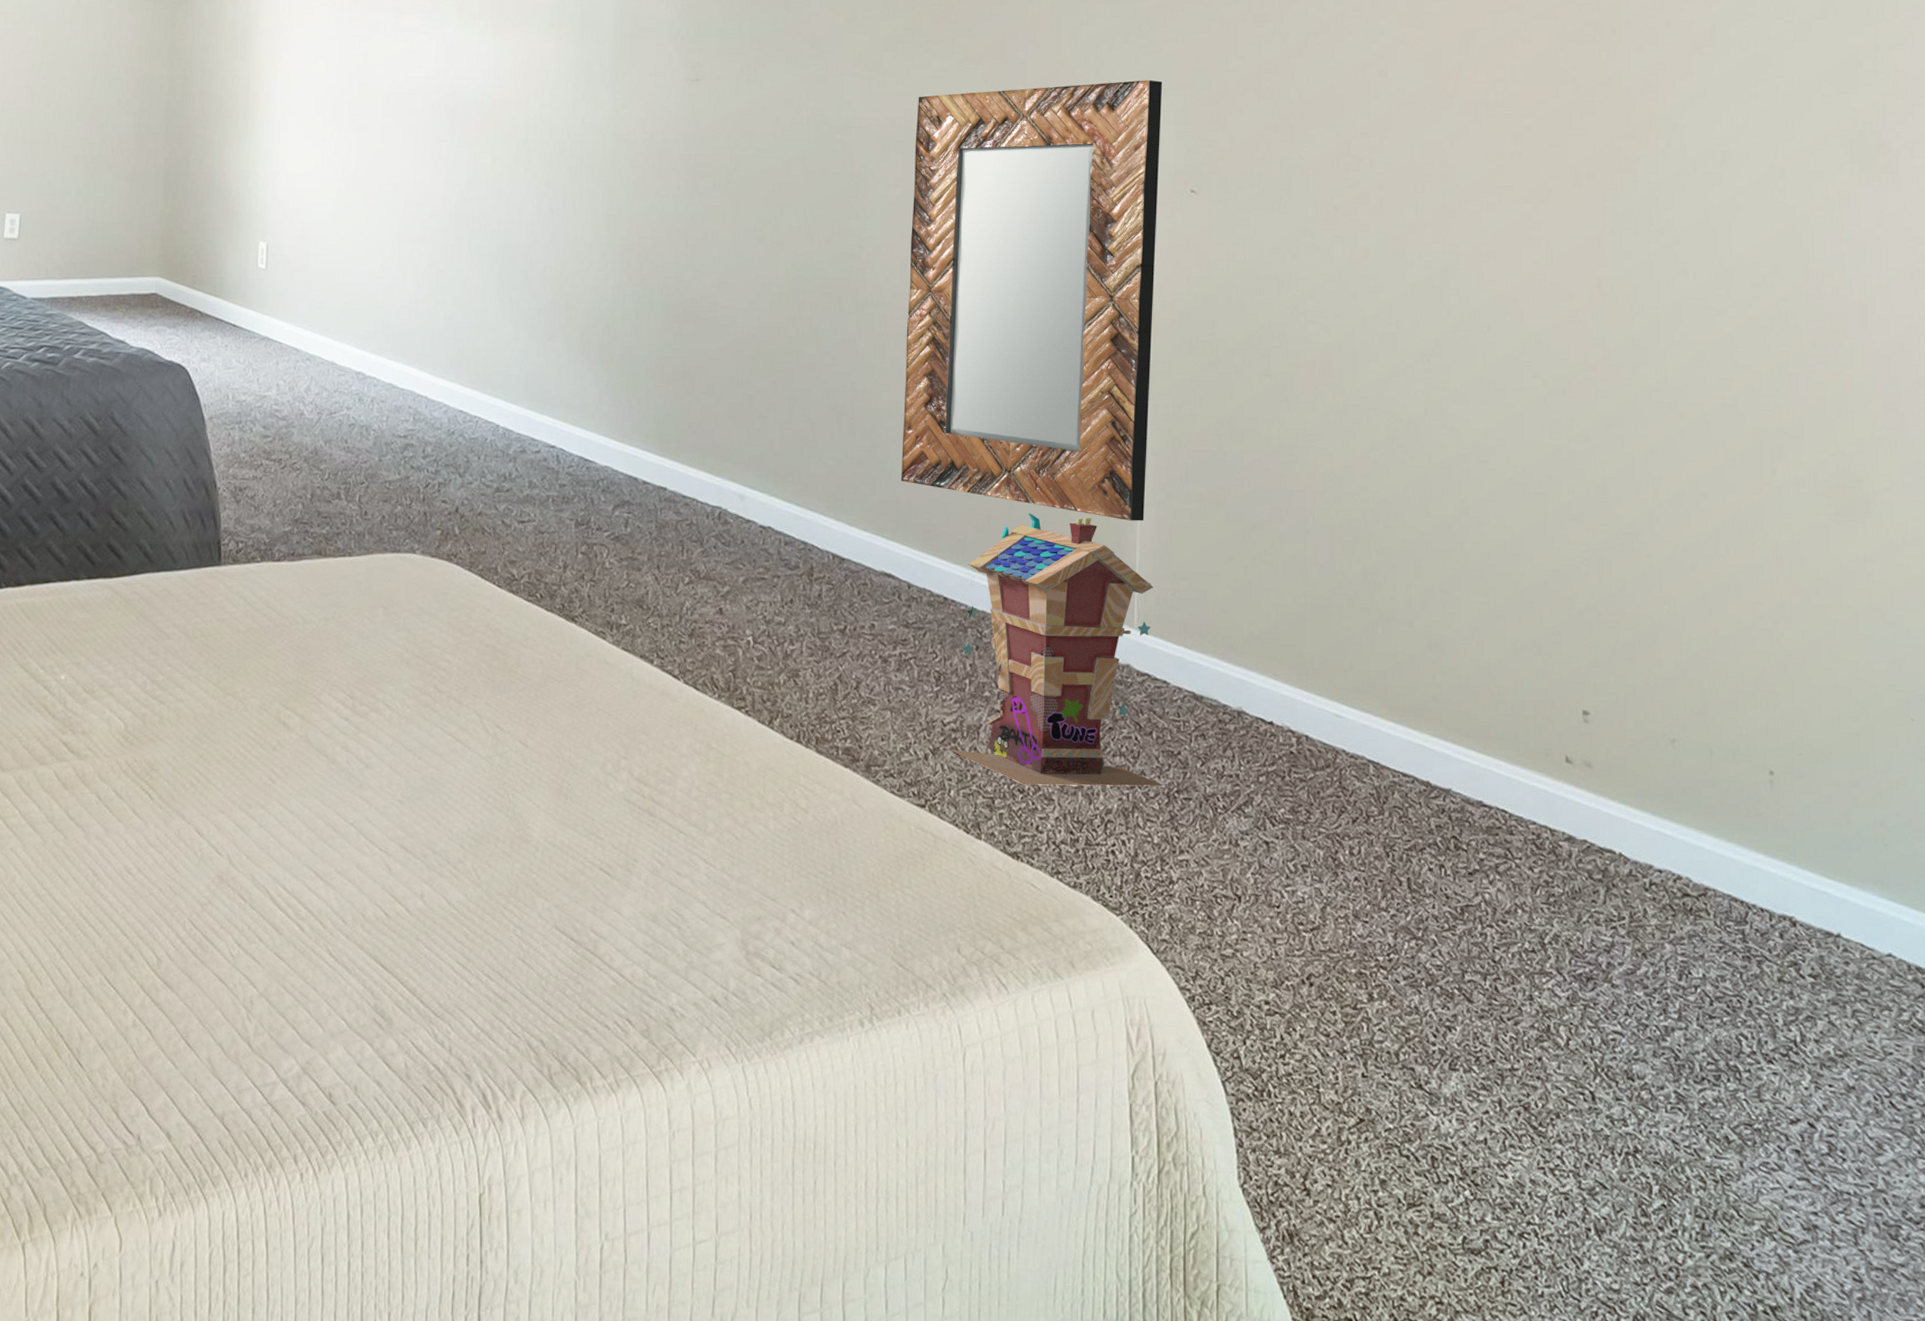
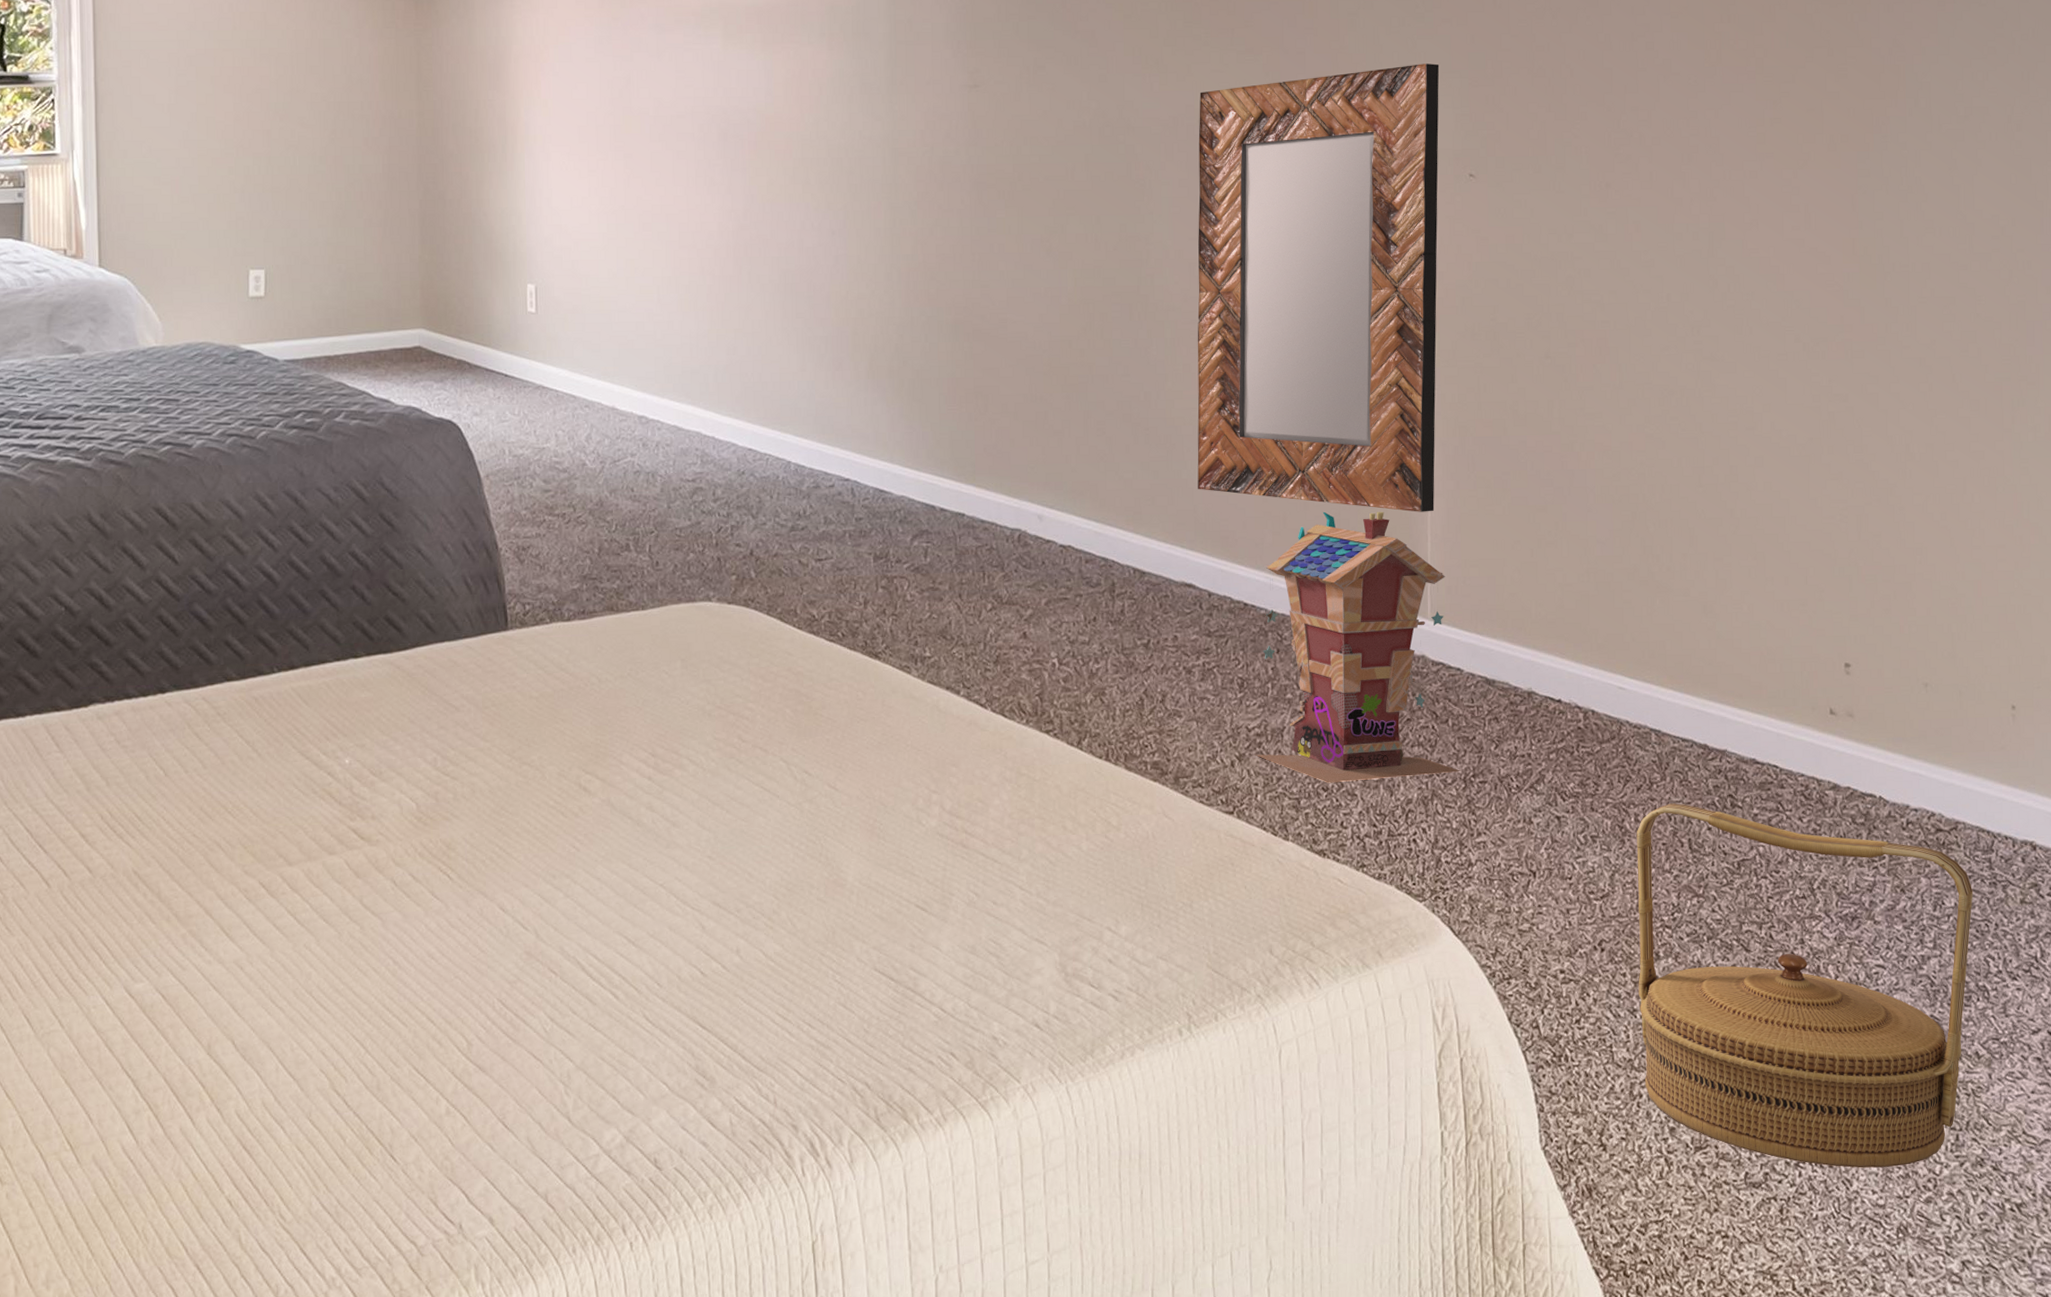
basket: none [1349,839,1724,1250] -> present [1636,803,1973,1168]

